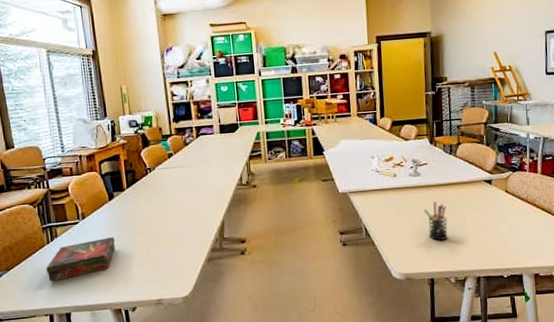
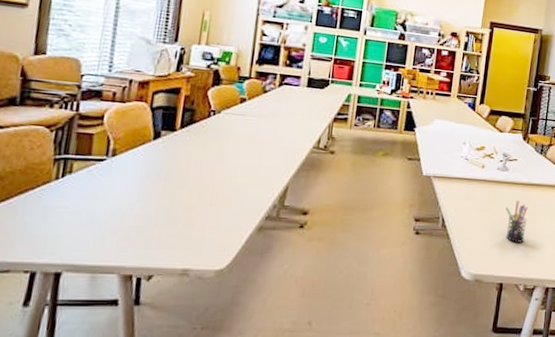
book: present [46,237,116,282] -> none [43,184,148,229]

